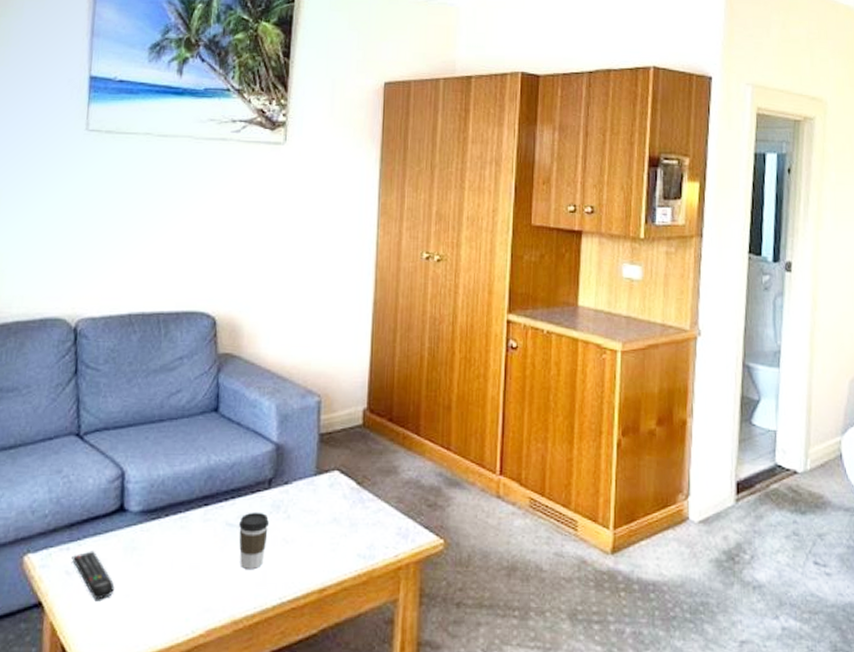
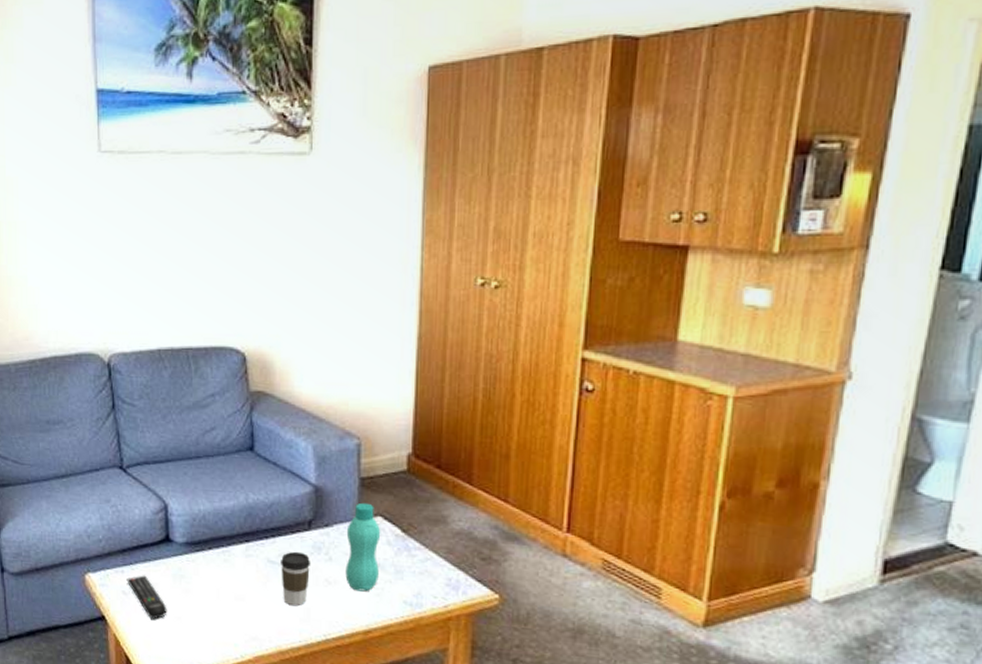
bottle: none [302,458,338,548] -> present [345,502,381,592]

